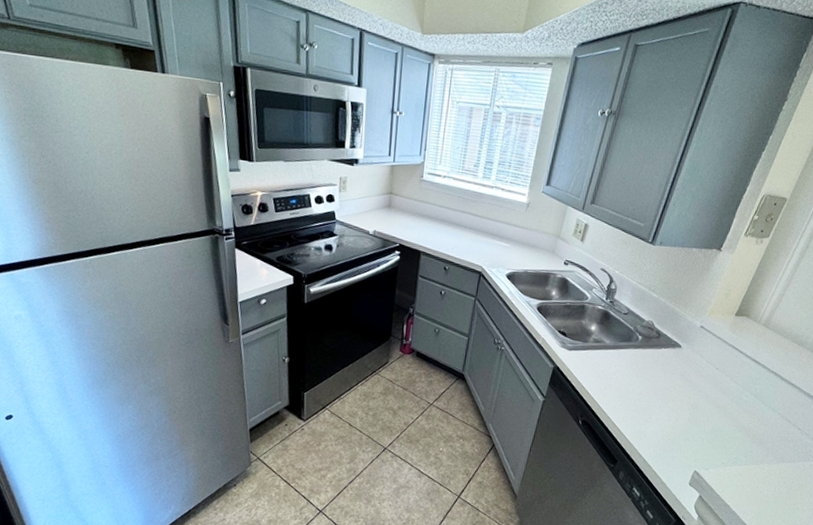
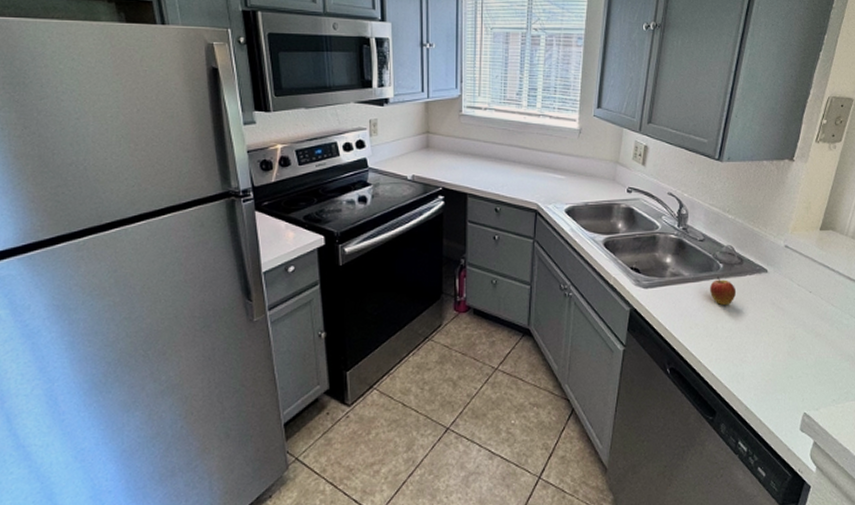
fruit: none [627,347,651,372] -> present [710,277,737,305]

